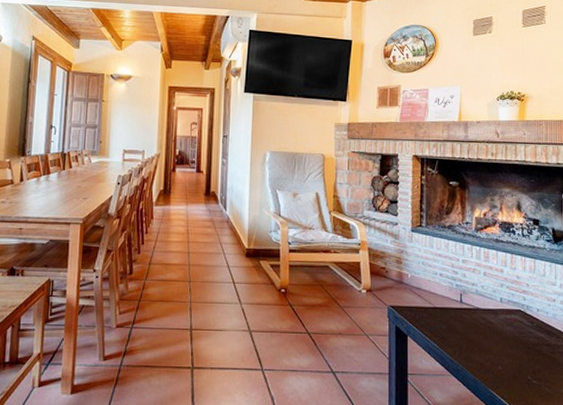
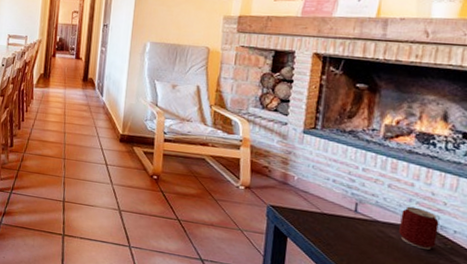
can: none [497,291,525,330] -> present [399,206,439,250]

